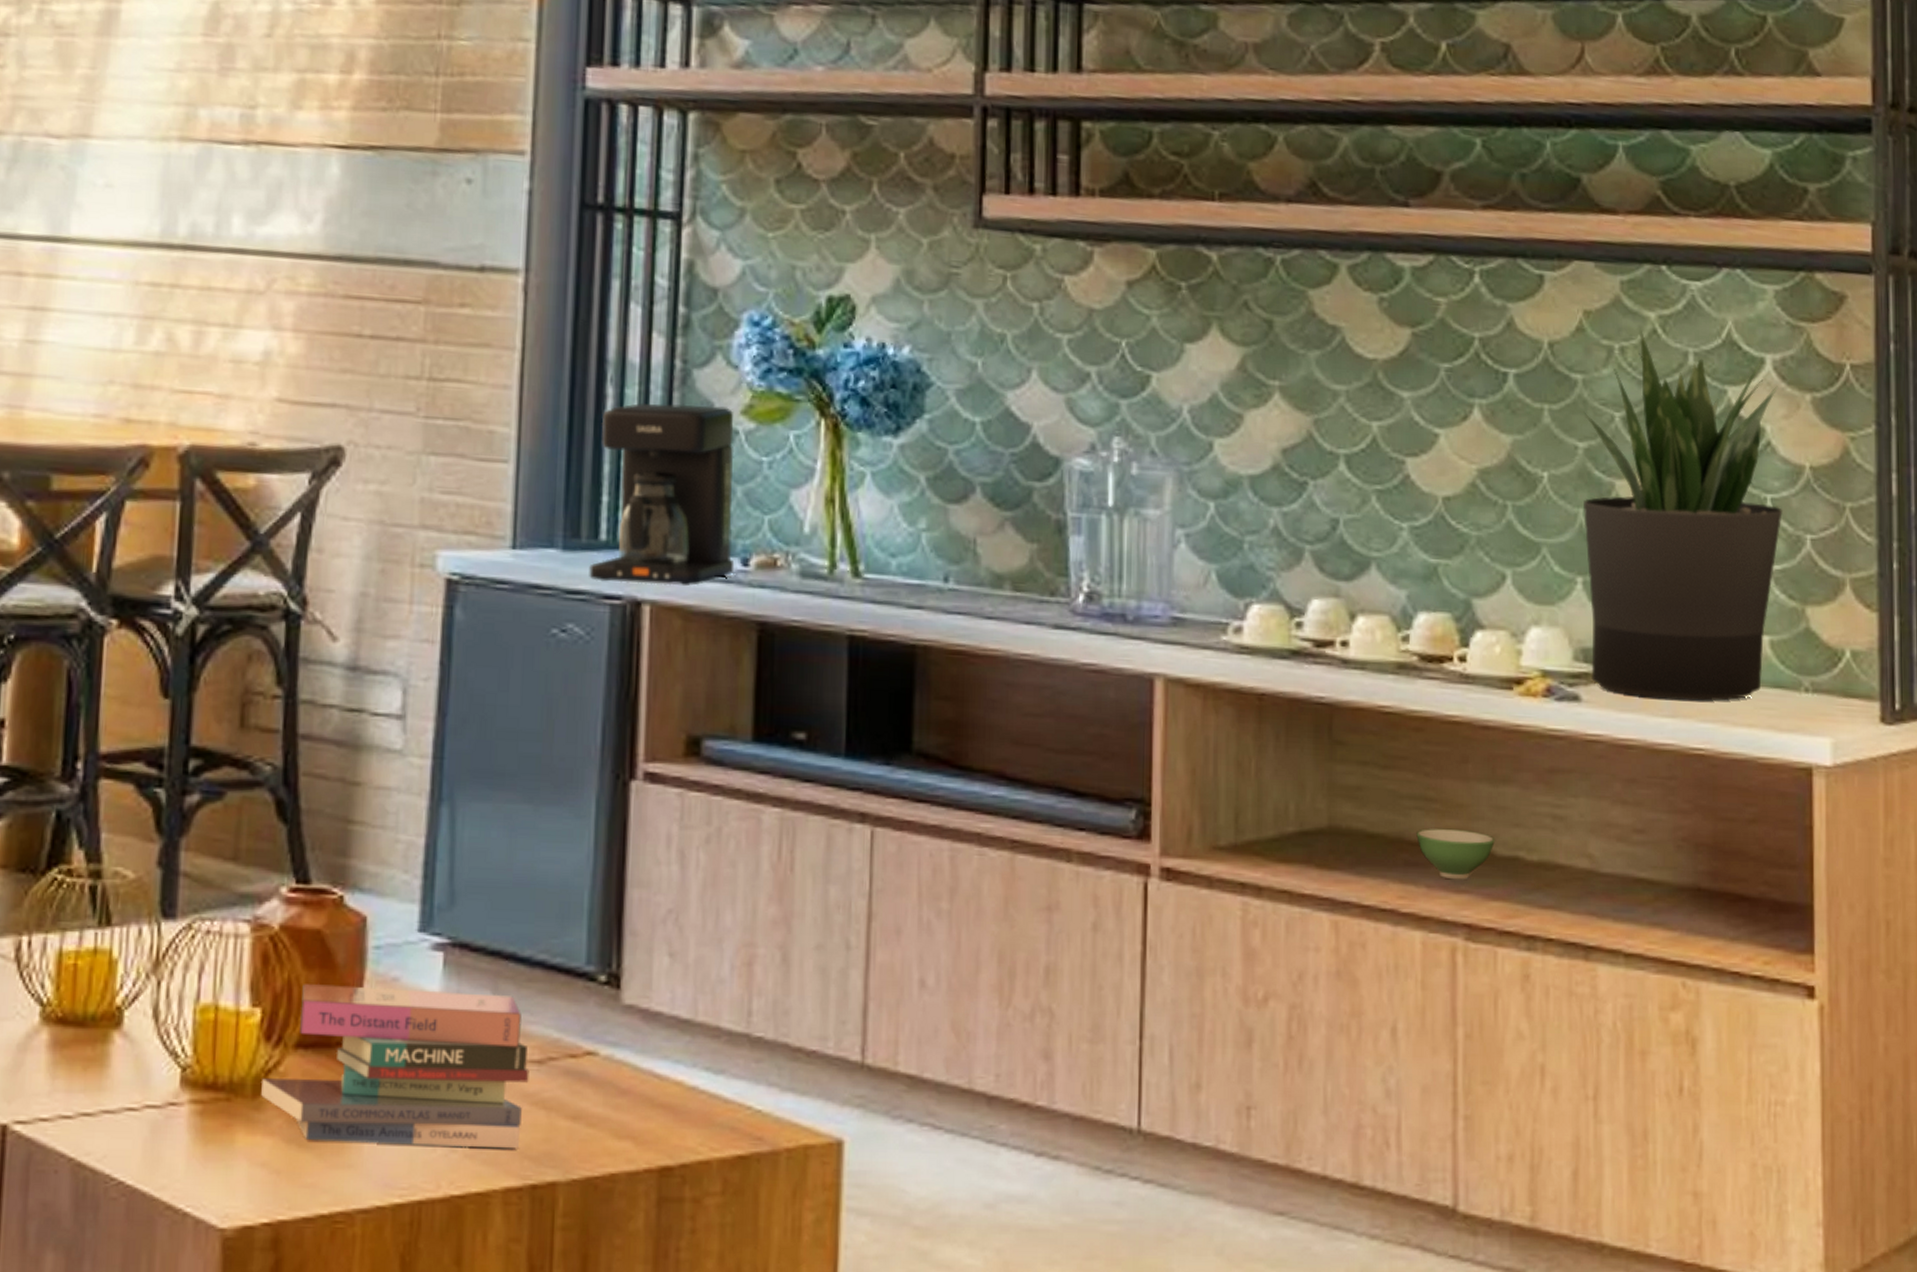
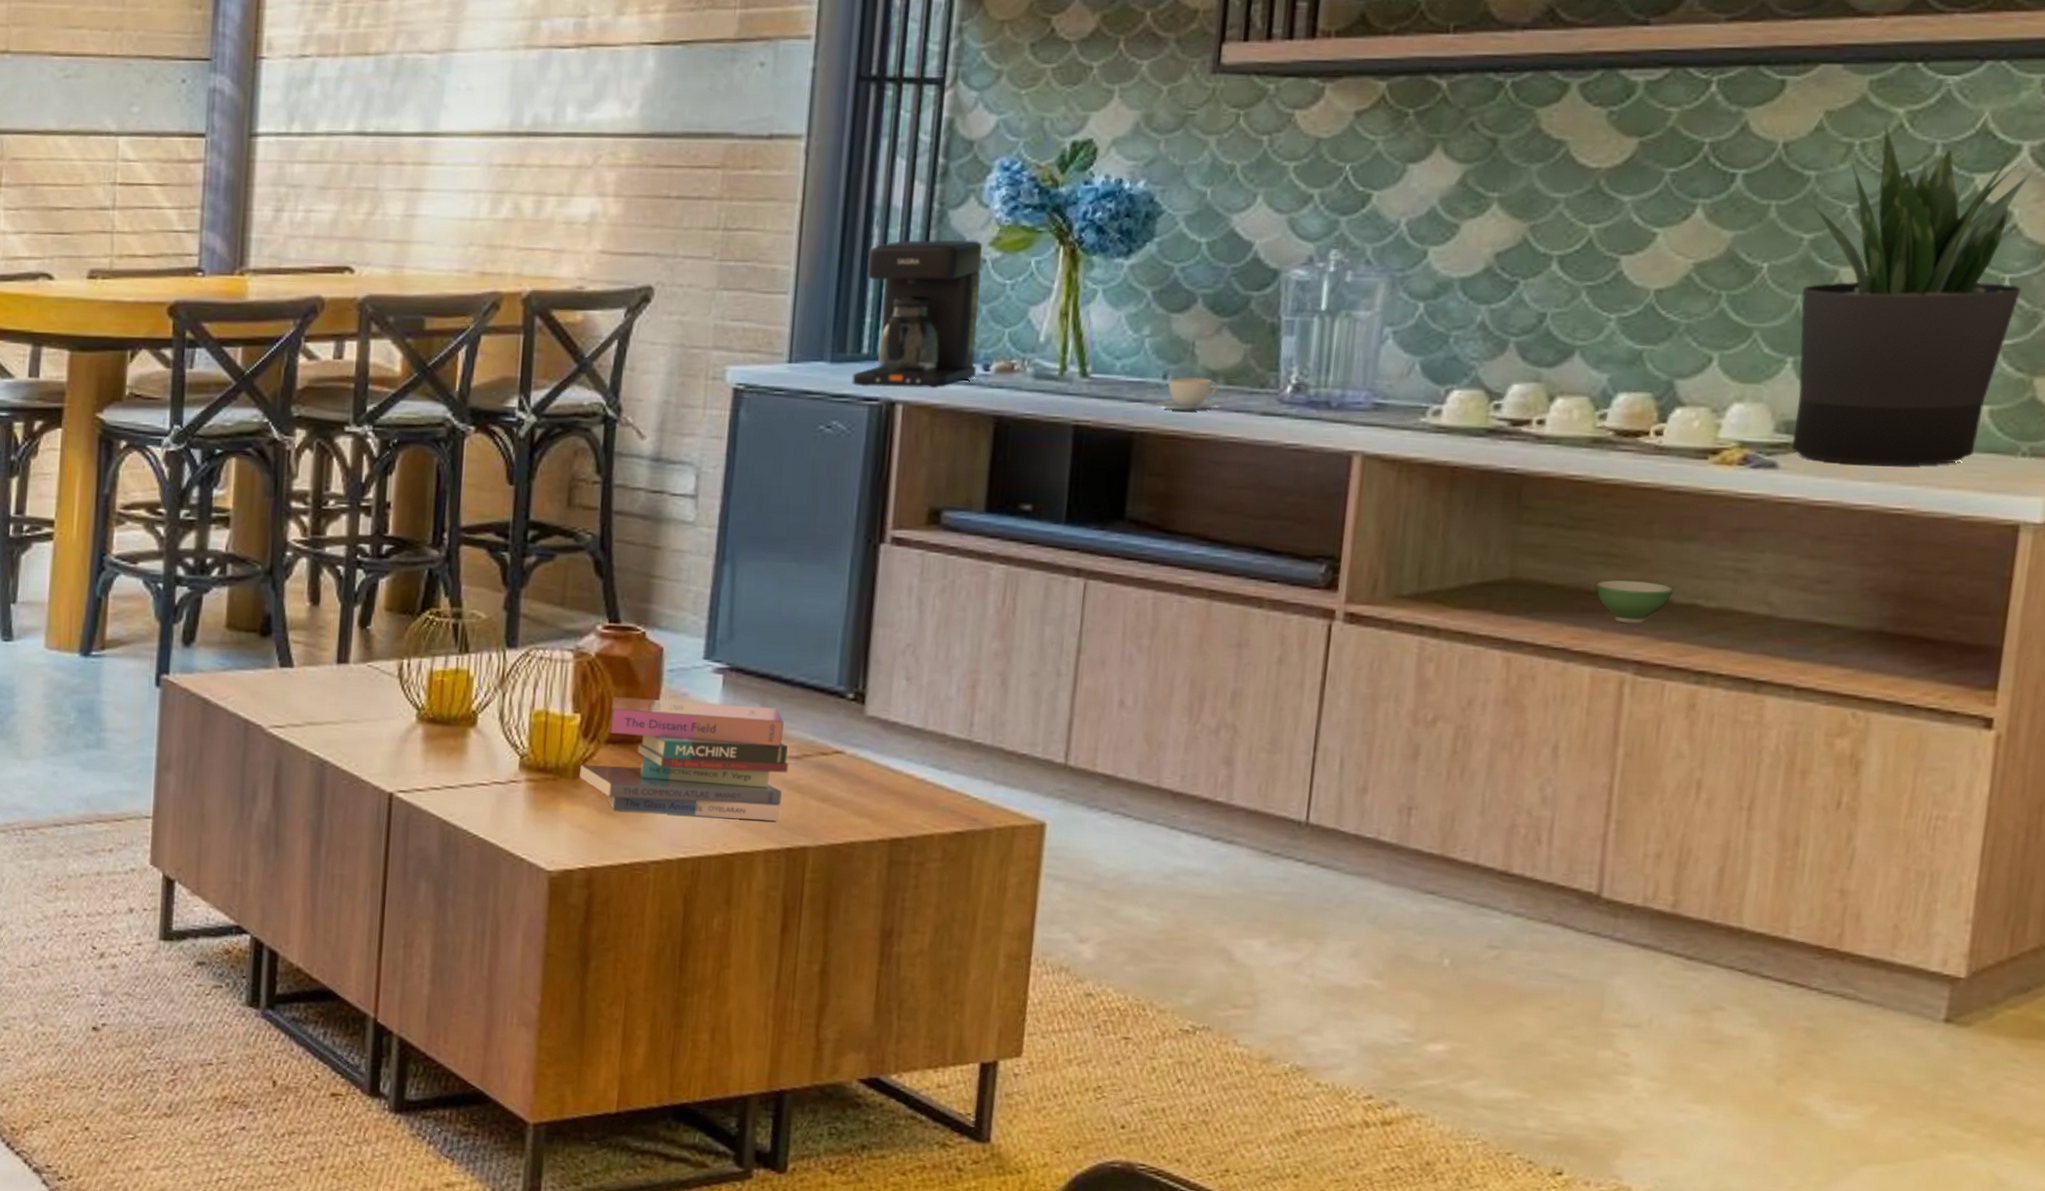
teacup: none [939,580,1009,621] -> present [1156,376,1221,410]

